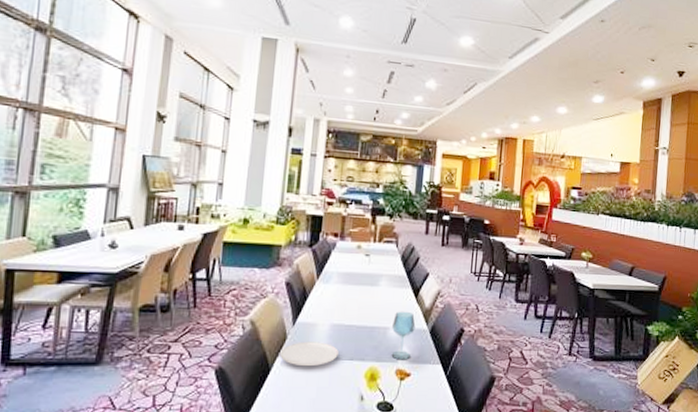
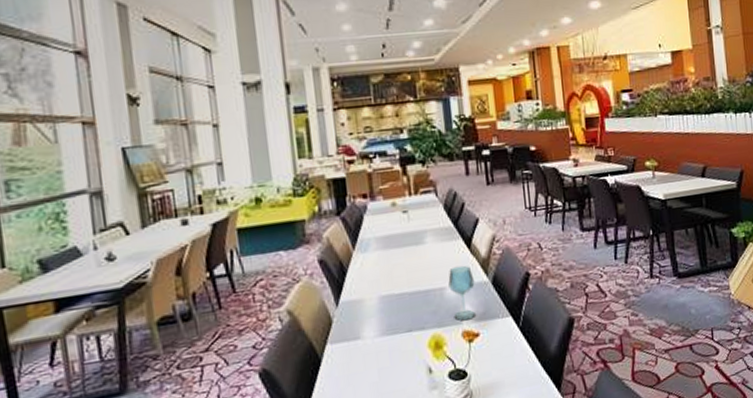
plate: present [280,341,338,367] -> none [328,318,394,350]

